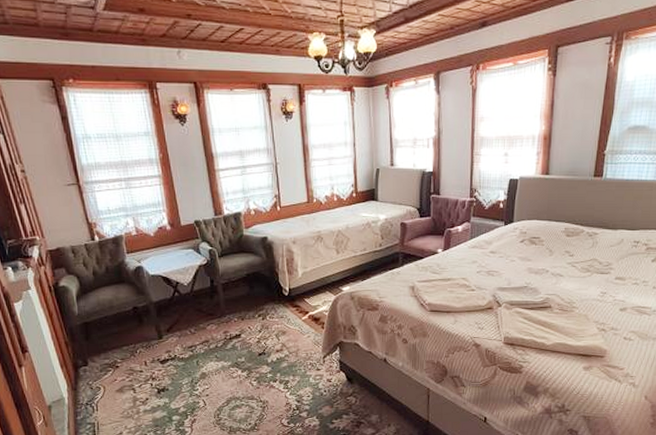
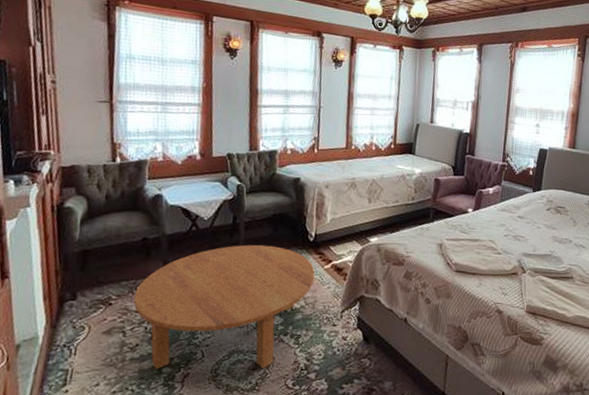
coffee table: none [136,303,294,418] -> present [133,244,315,370]

